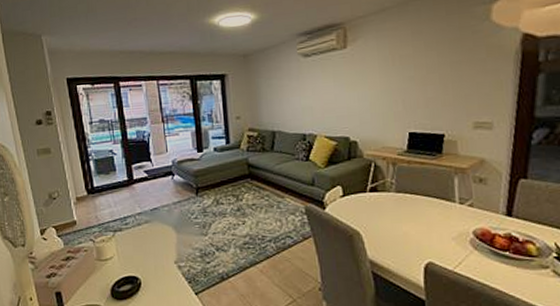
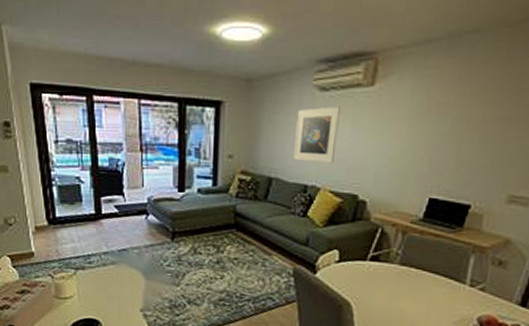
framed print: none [288,67,324,115] -> present [294,106,340,164]

